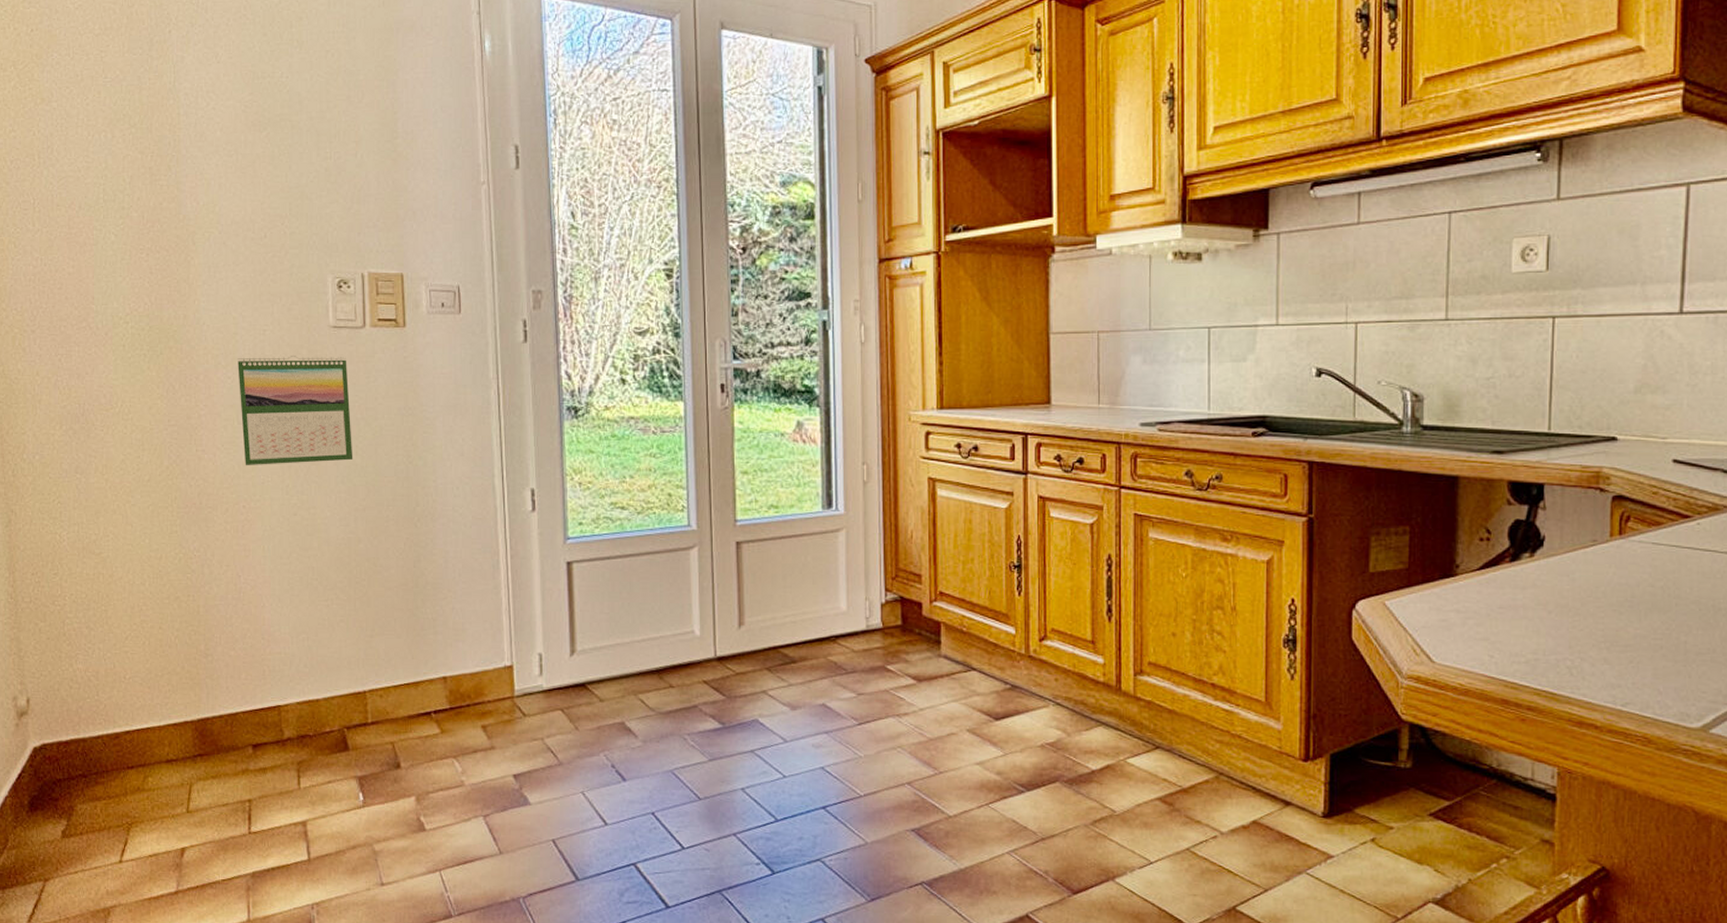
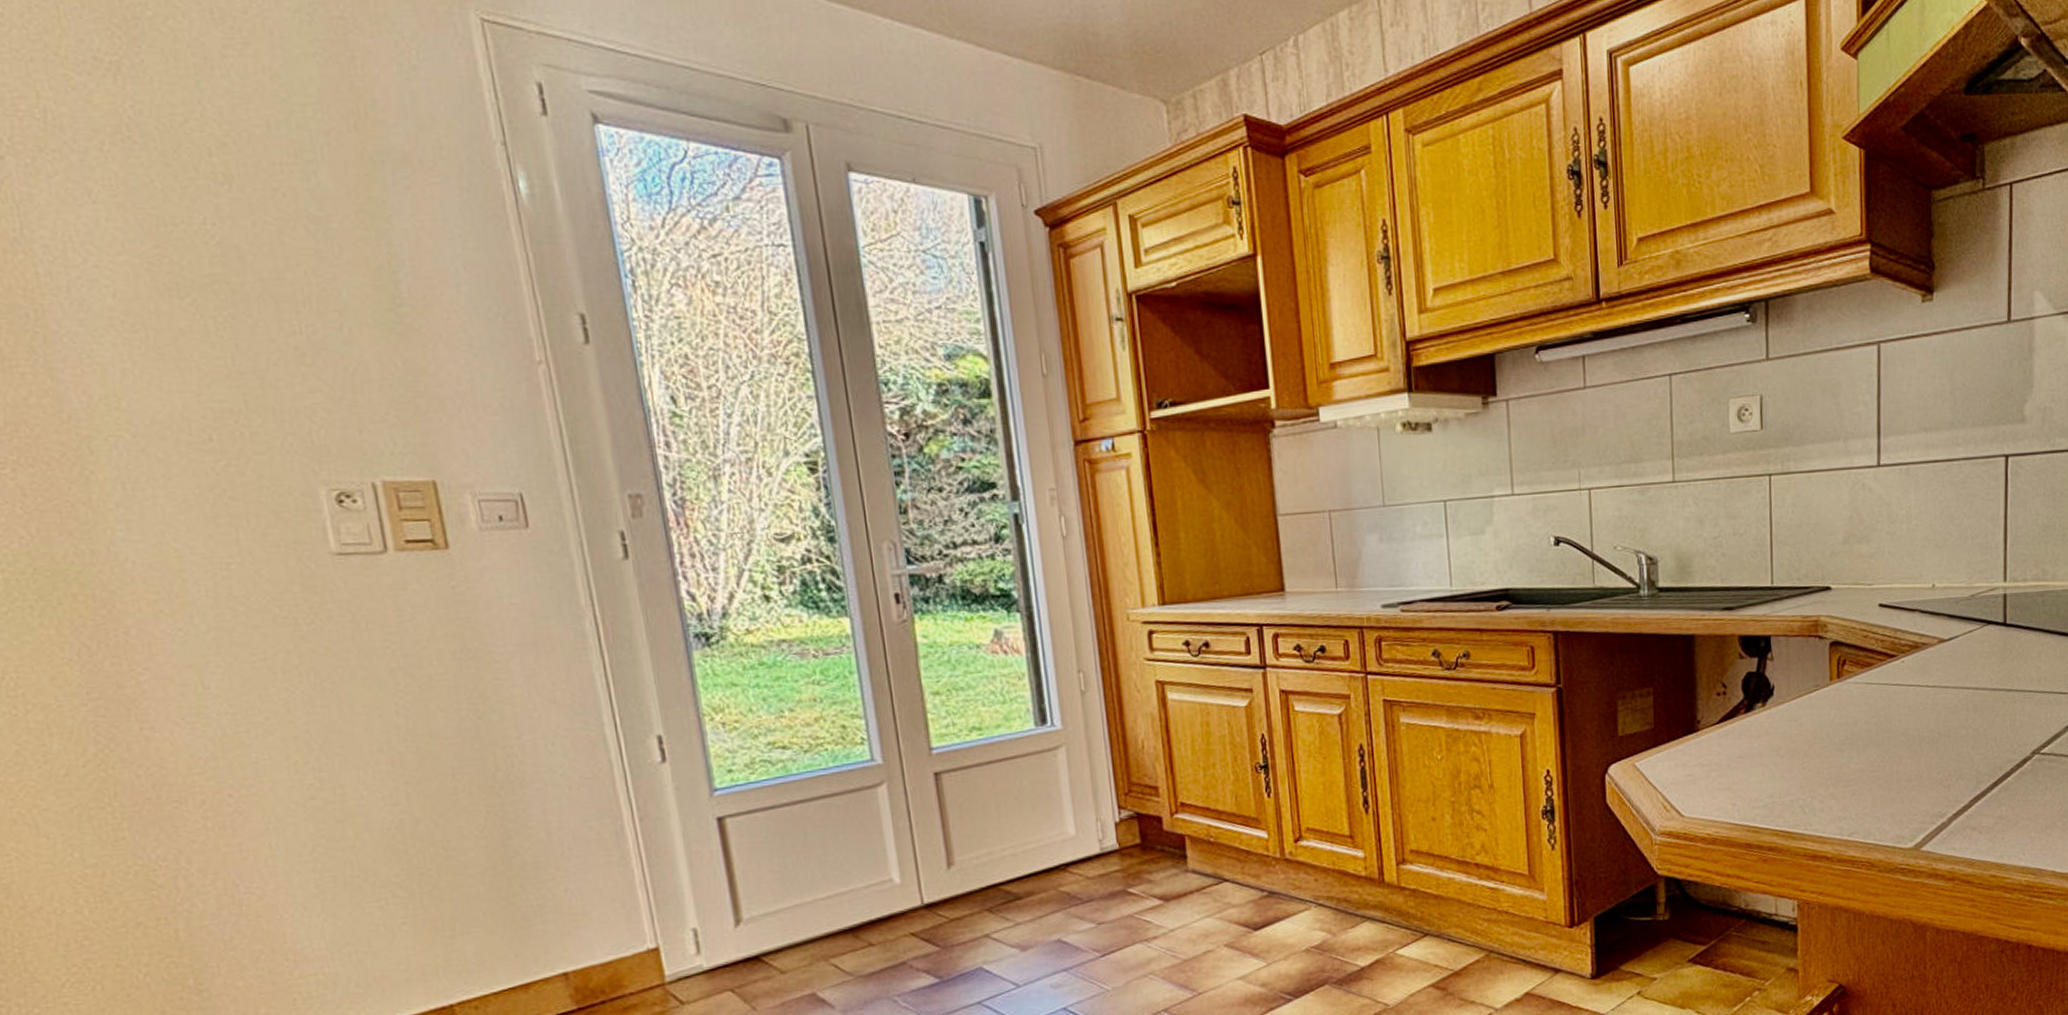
calendar: present [237,356,353,466] -> none [190,592,393,743]

